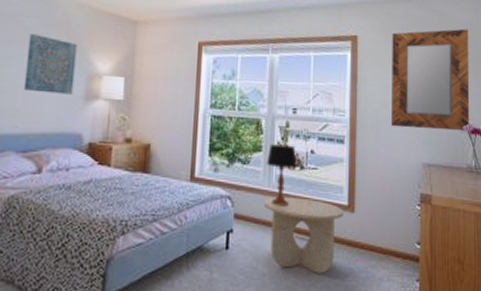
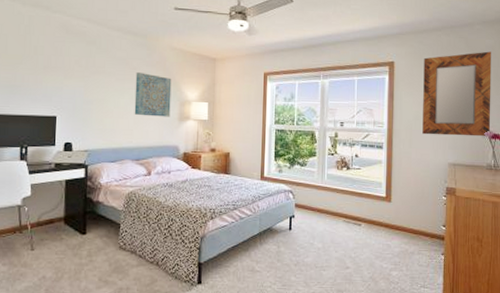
side table: present [263,196,343,273] -> none [318,190,382,248]
table lamp: present [266,144,297,206] -> none [320,150,344,198]

